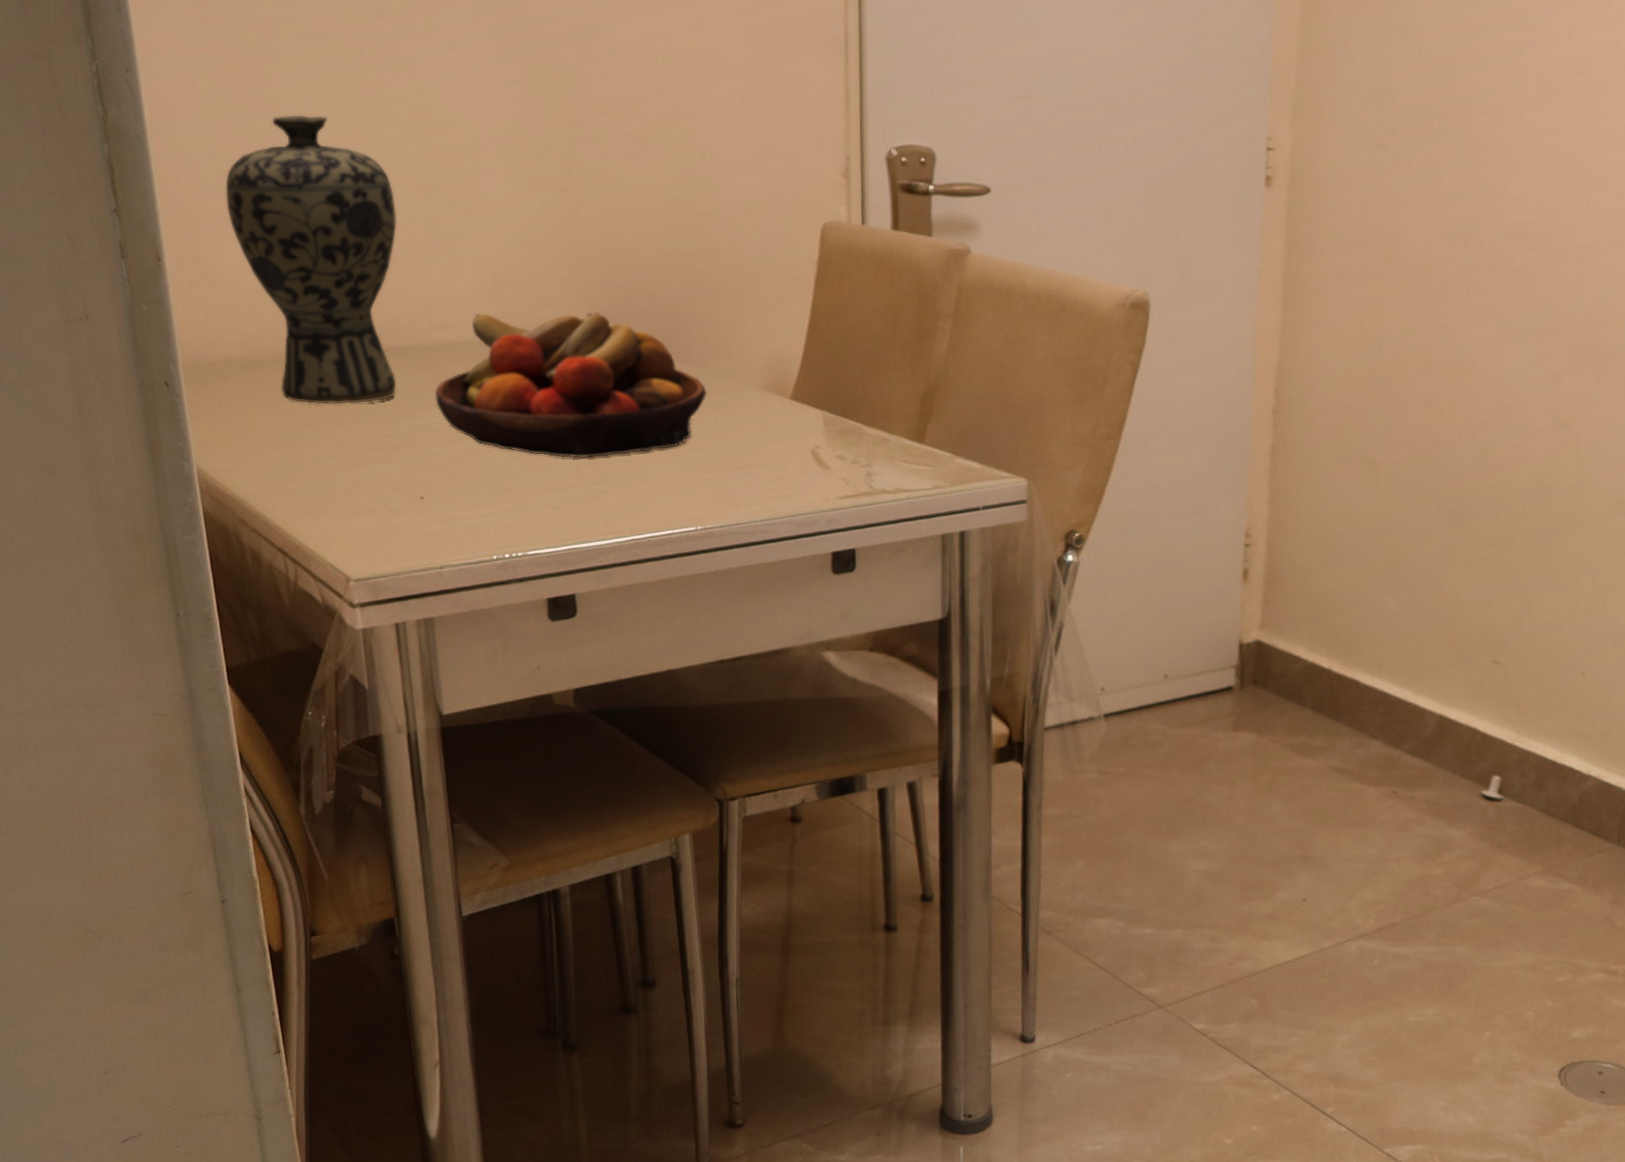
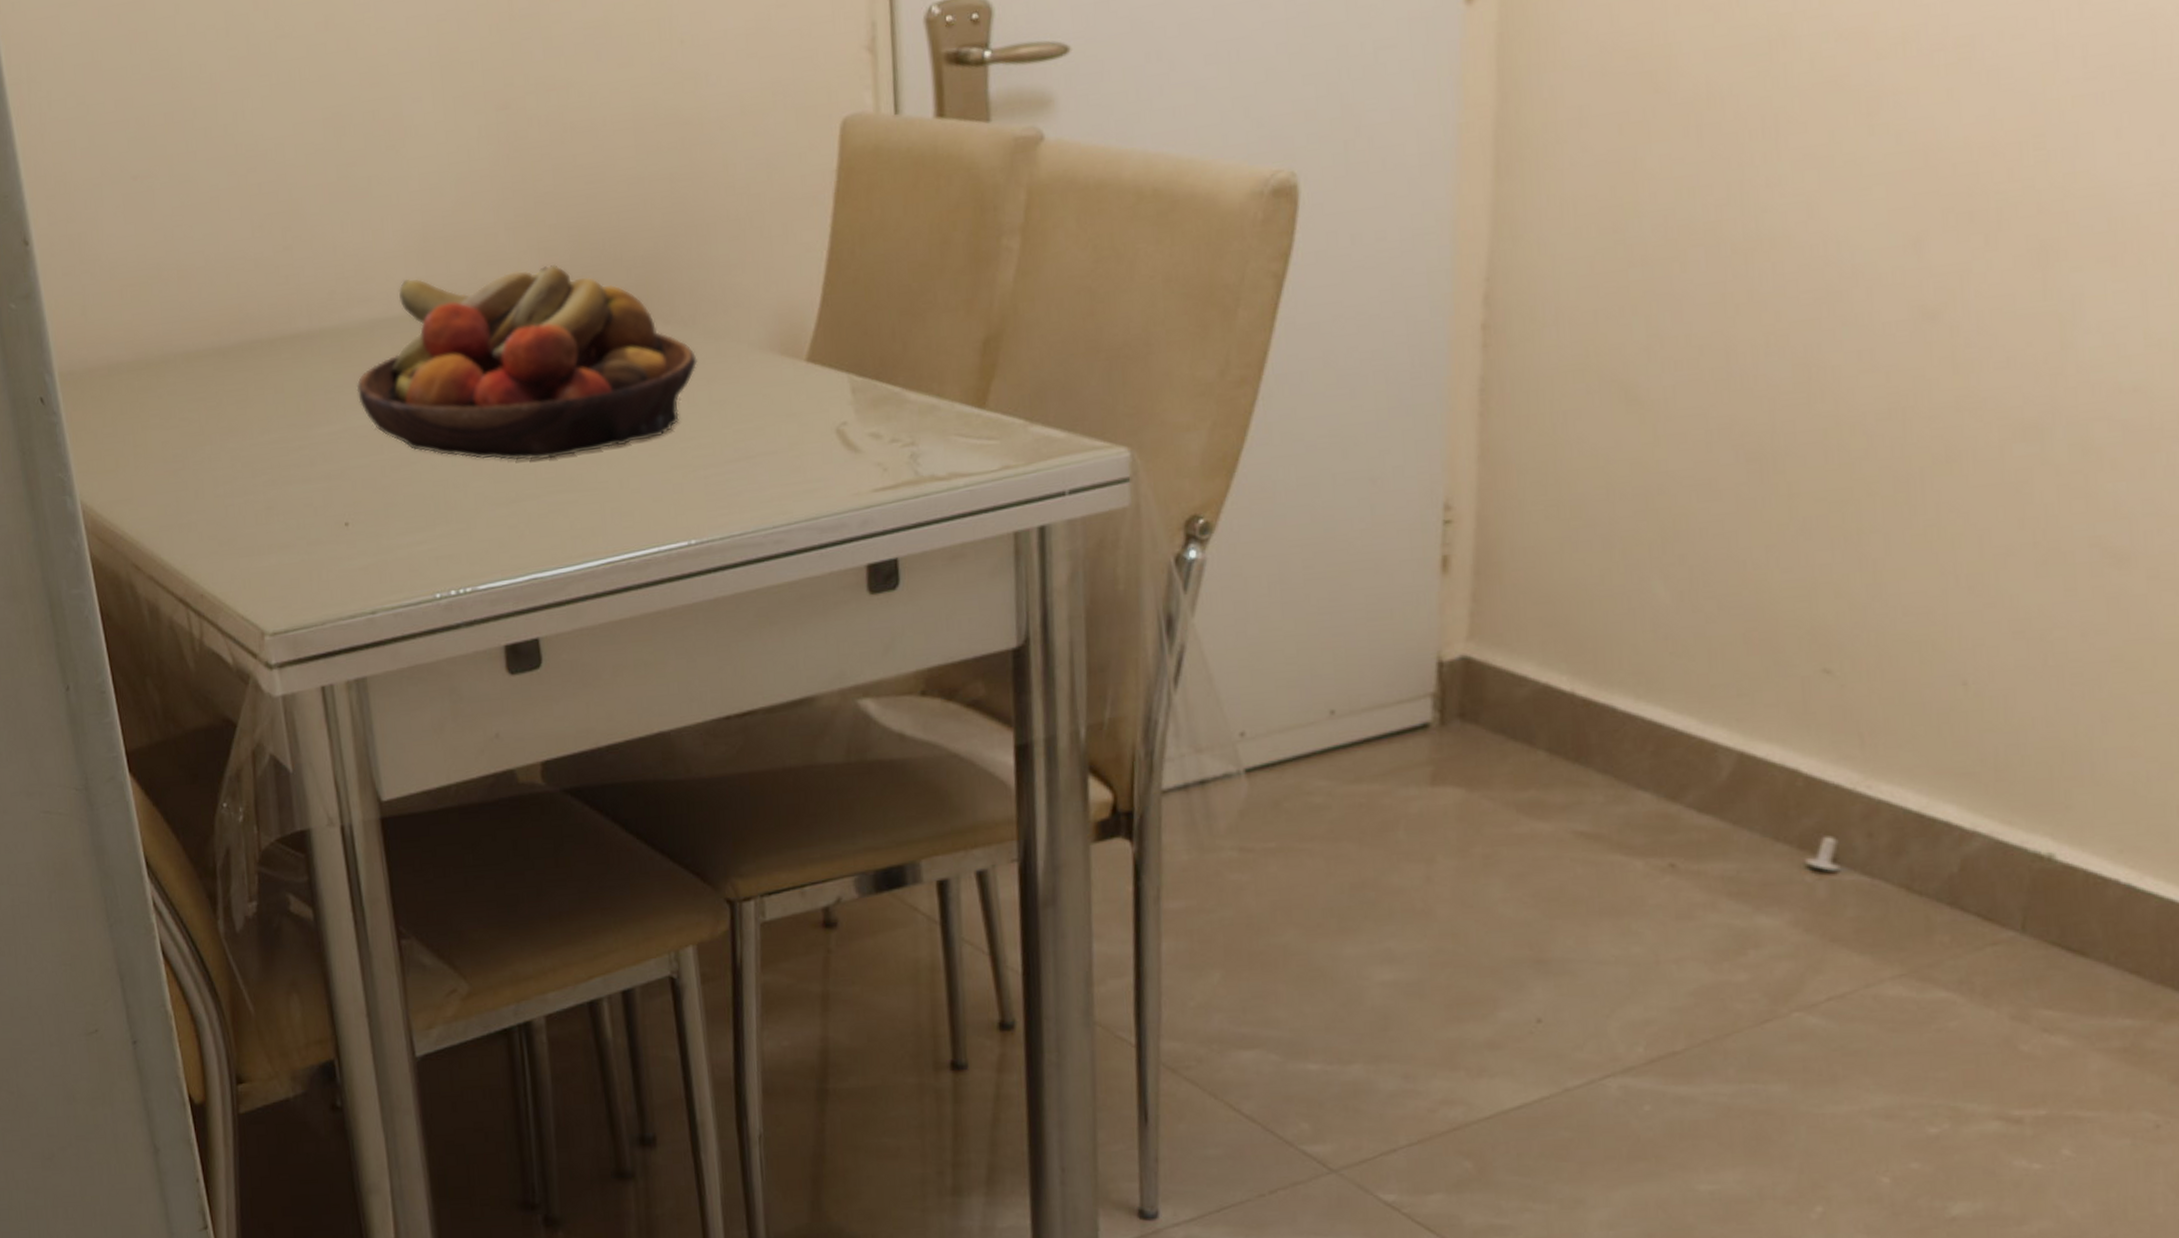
vase: present [225,114,397,405] -> none [98,39,311,413]

